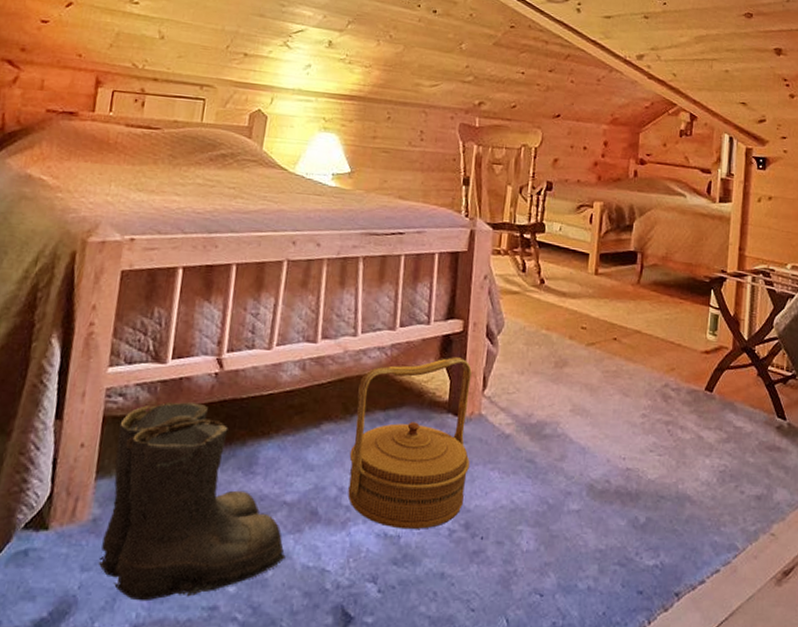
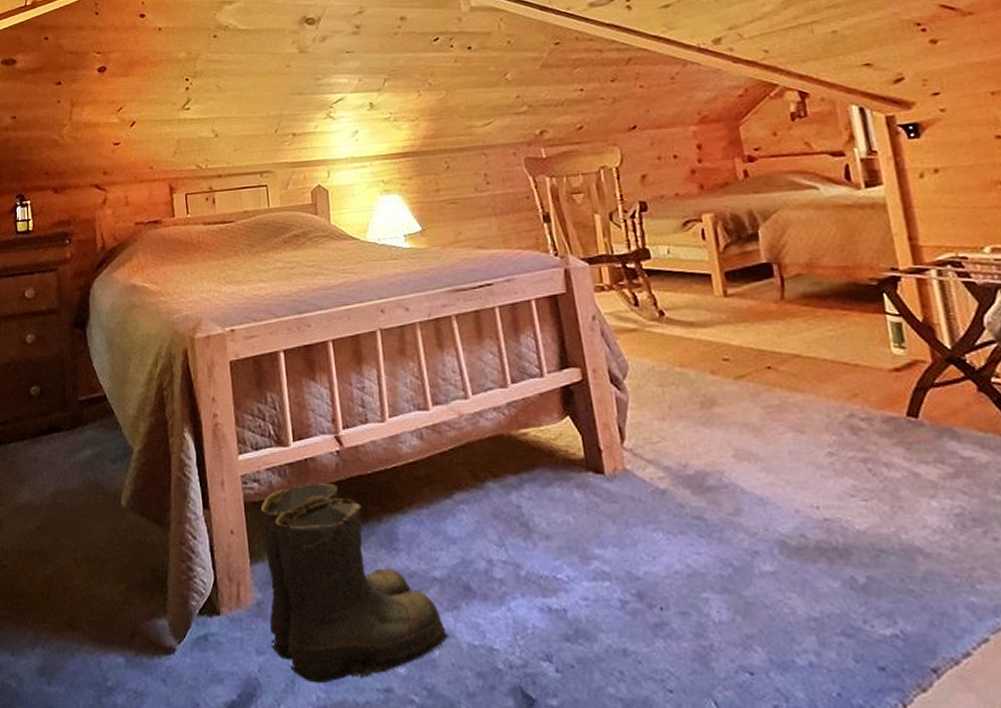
basket: present [348,357,472,530] -> none [483,409,630,602]

